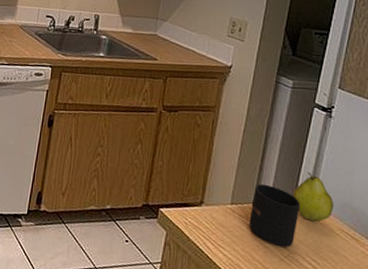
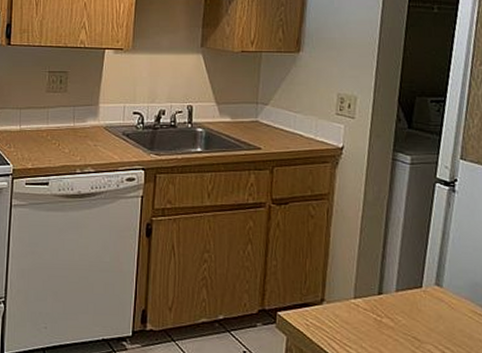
mug: present [249,183,301,248] -> none [375,272,429,338]
fruit: present [292,172,333,222] -> none [419,254,464,307]

